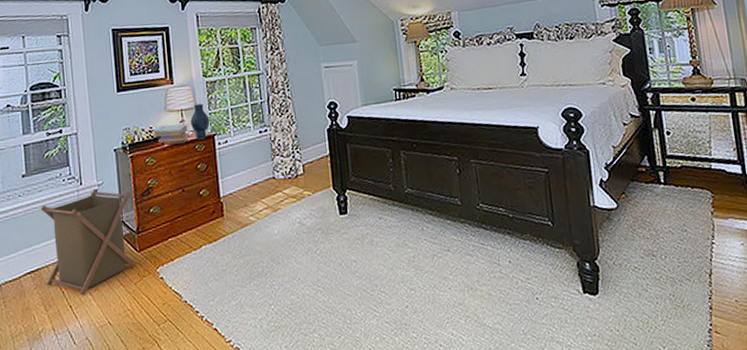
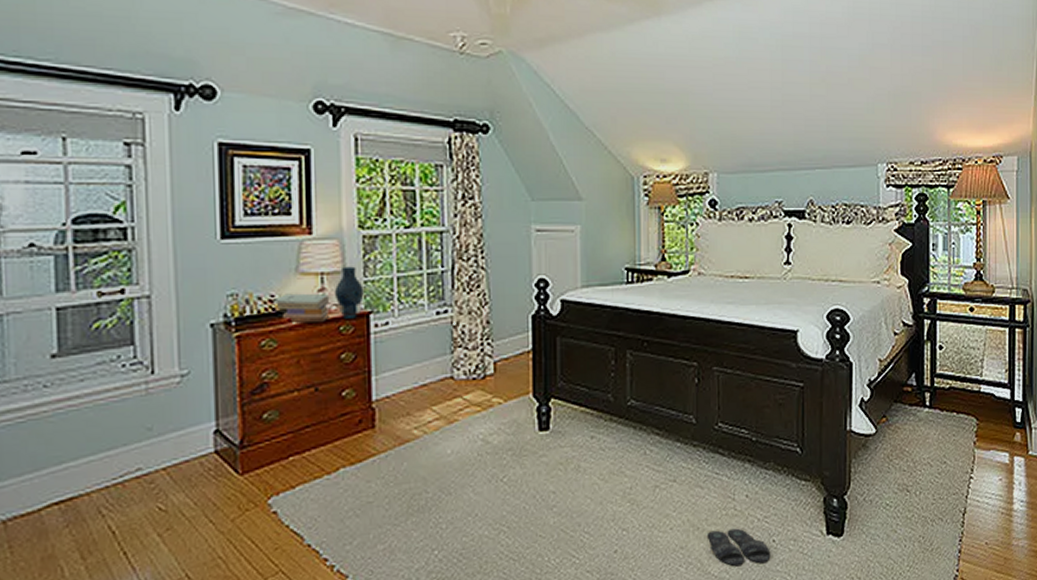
laundry basket: present [40,189,137,296] -> none [80,381,236,538]
slippers: none [480,288,536,320] -> present [708,528,771,567]

